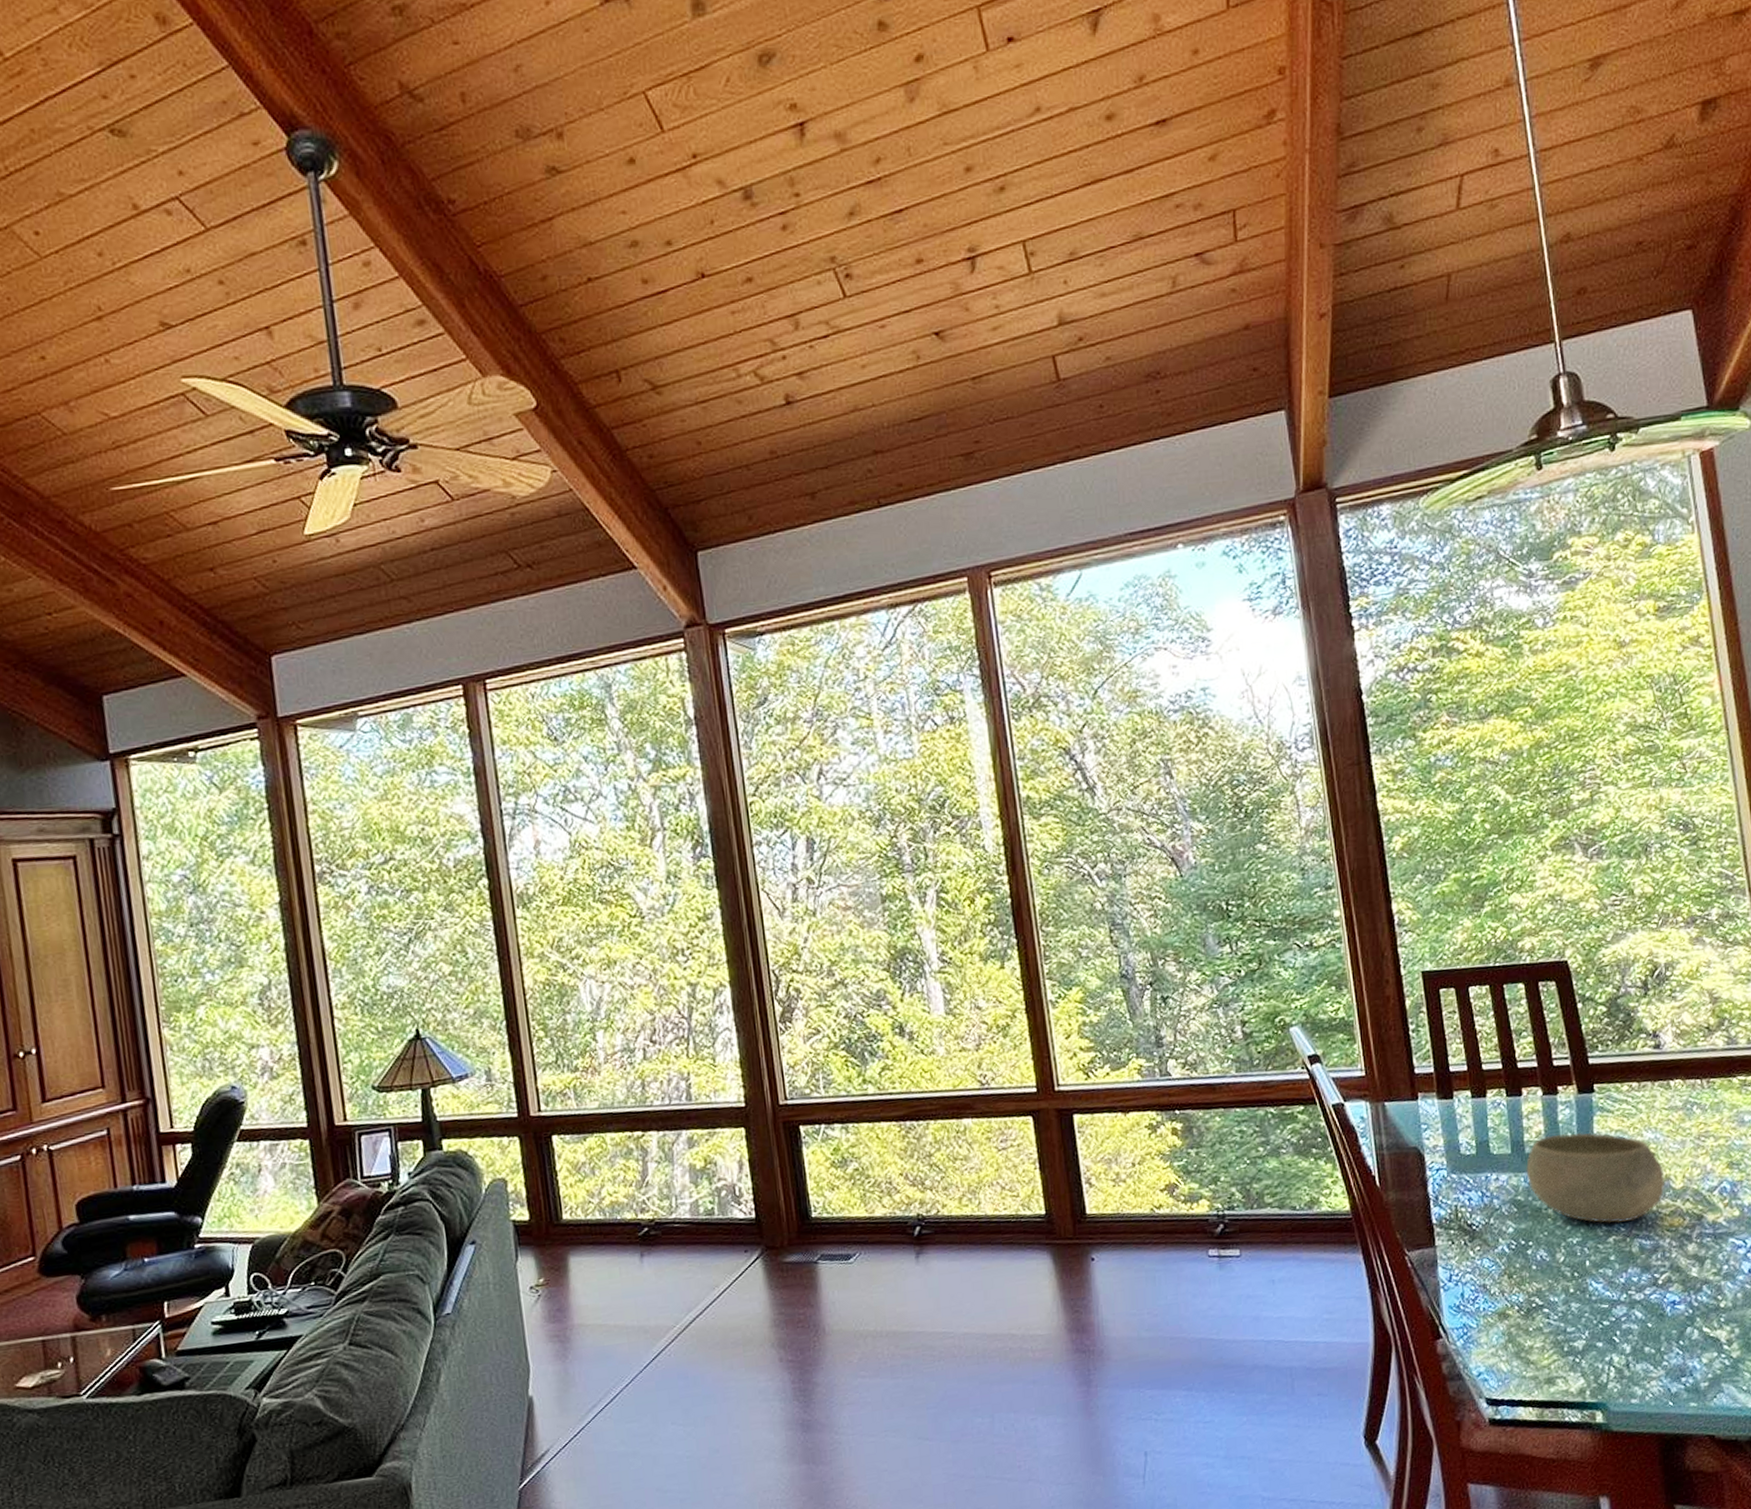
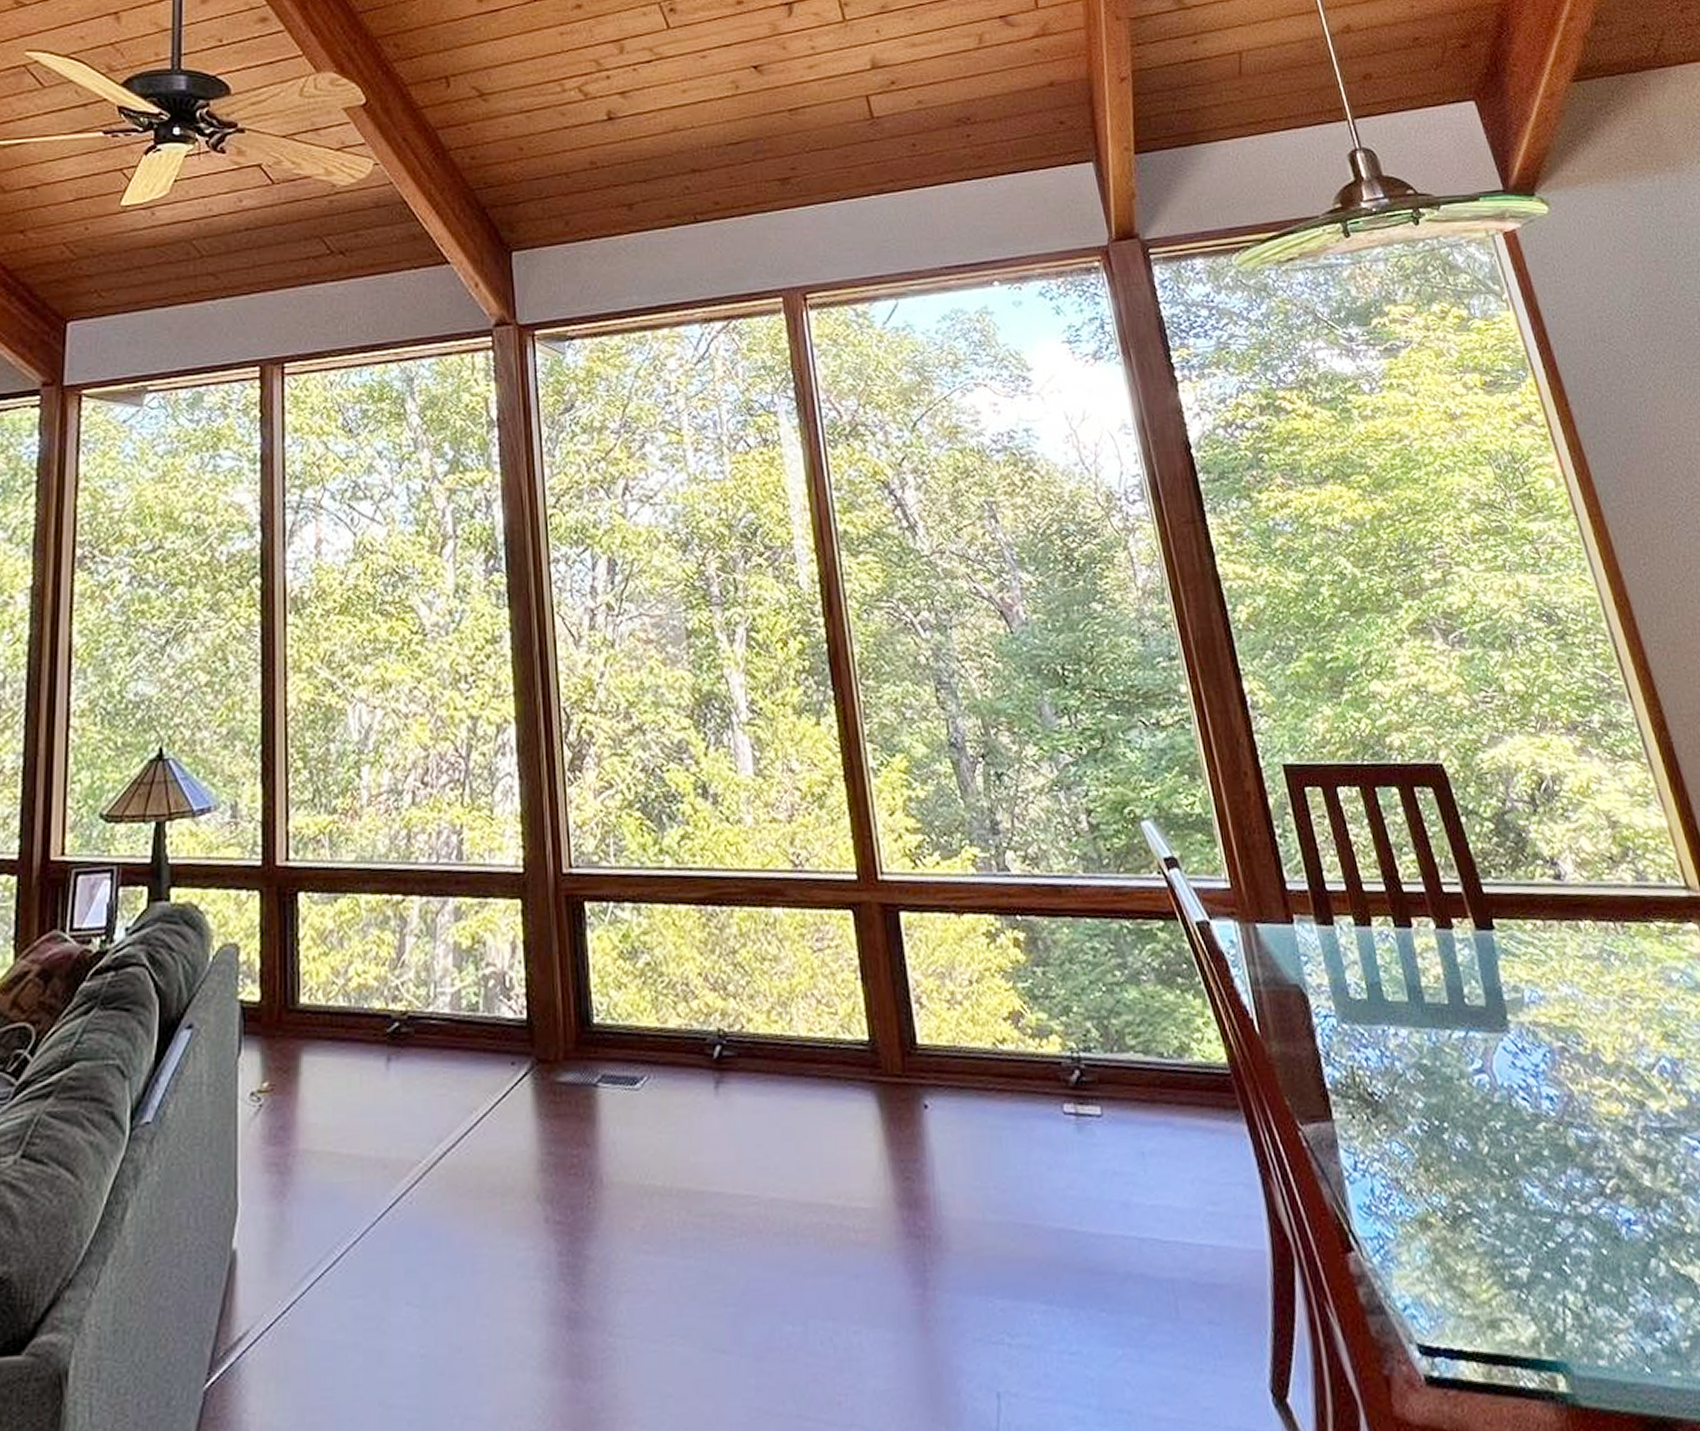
bowl: present [1526,1132,1665,1224] -> none [1428,980,1594,1105]

